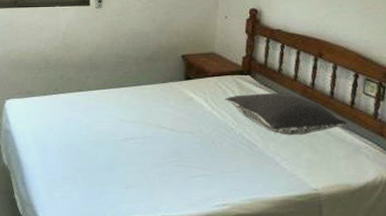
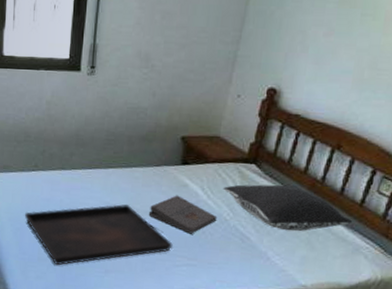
serving tray: none [47,120,186,184] -> present [24,204,173,266]
pizza box: none [160,108,224,145] -> present [148,195,218,234]

